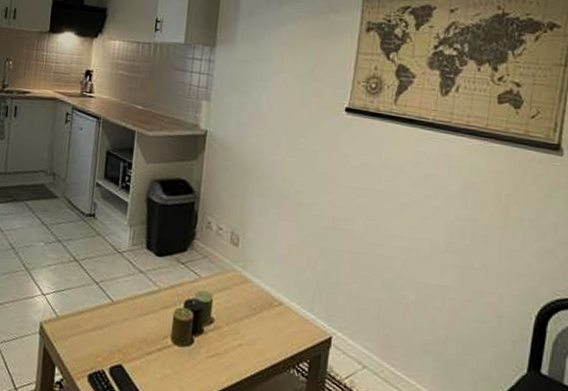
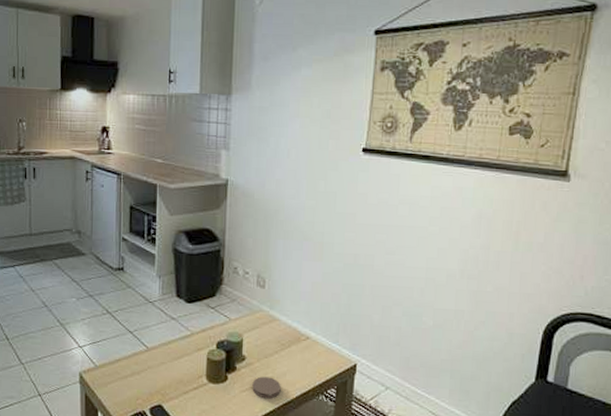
coaster: none [219,342,250,368] -> present [252,376,281,399]

